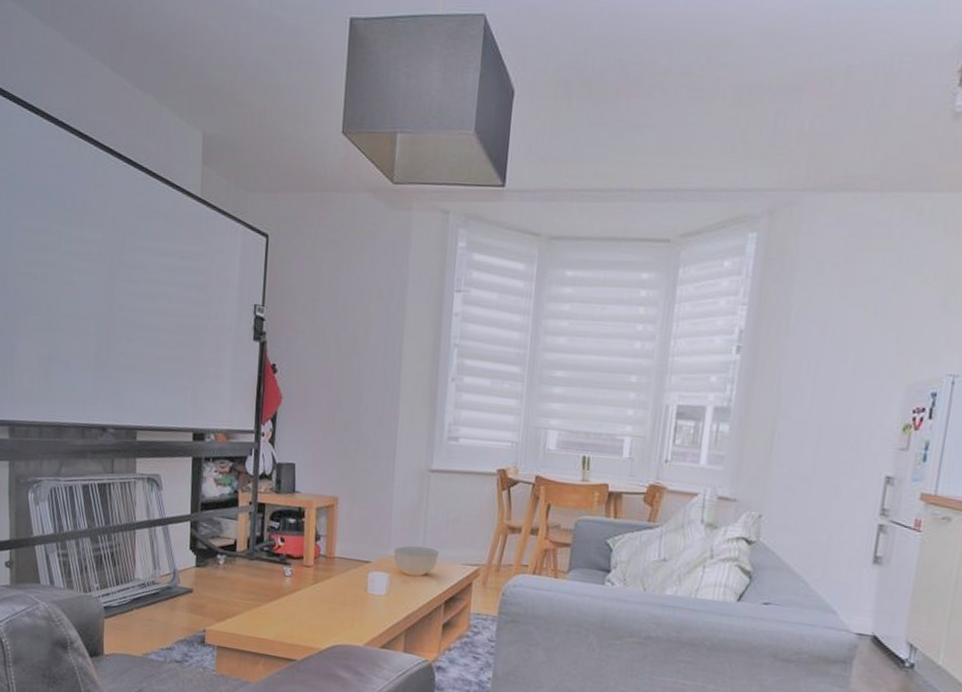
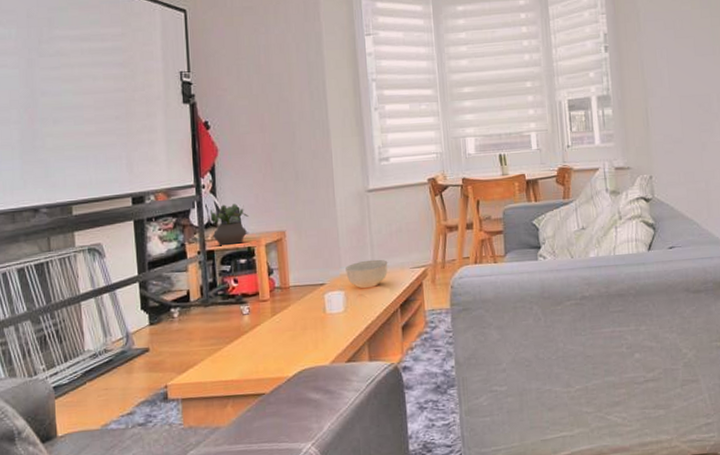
potted plant: none [265,457,304,503] -> present [209,204,248,246]

